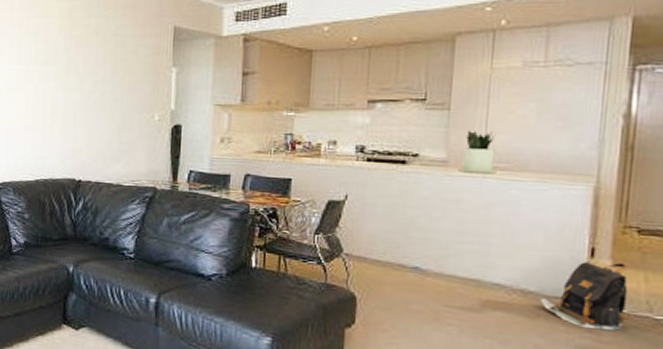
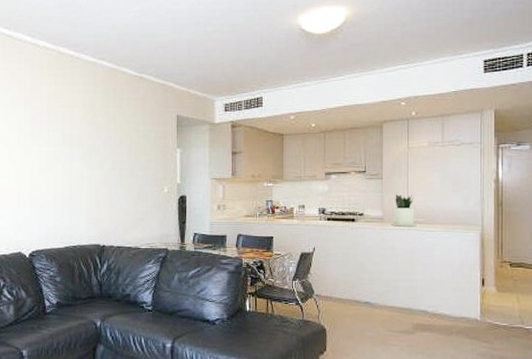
backpack: present [540,262,634,331] -> none [452,289,512,340]

